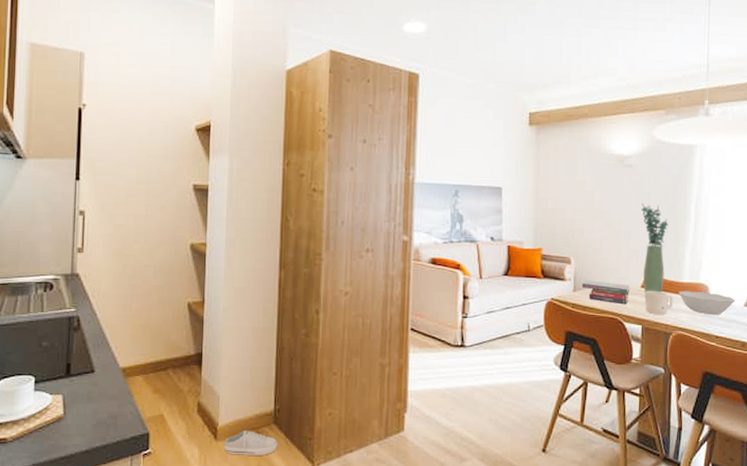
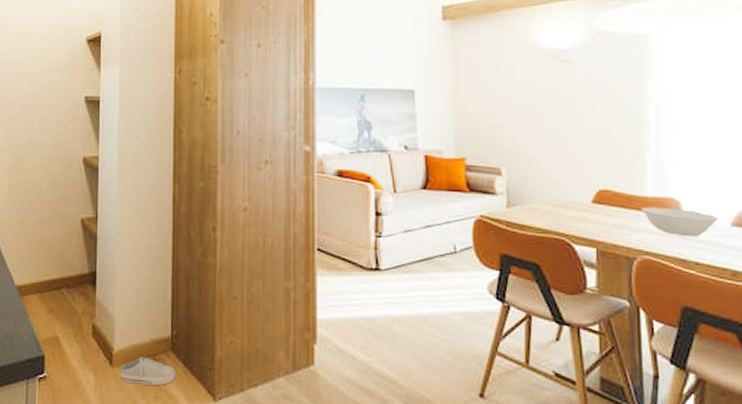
books: present [582,280,630,305] -> none [517,194,578,224]
vase: present [641,203,668,298] -> none [586,104,622,216]
mug: present [645,290,674,315] -> none [598,206,636,236]

